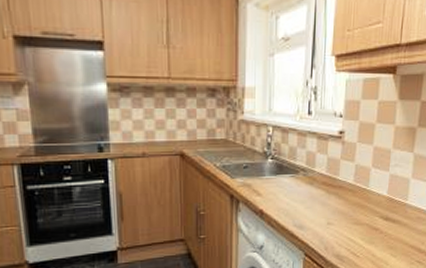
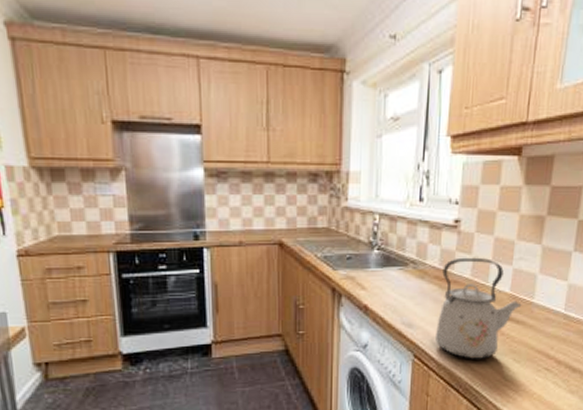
kettle: none [323,164,398,256] -> present [434,257,522,359]

